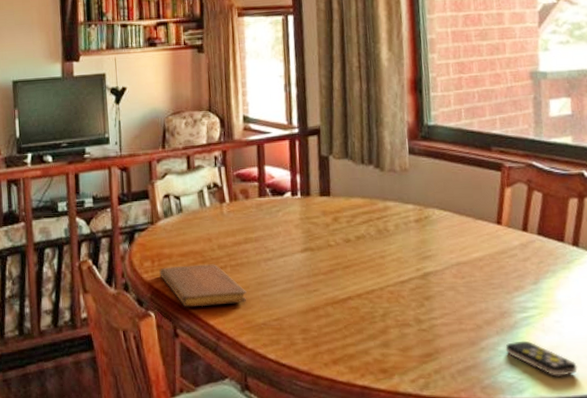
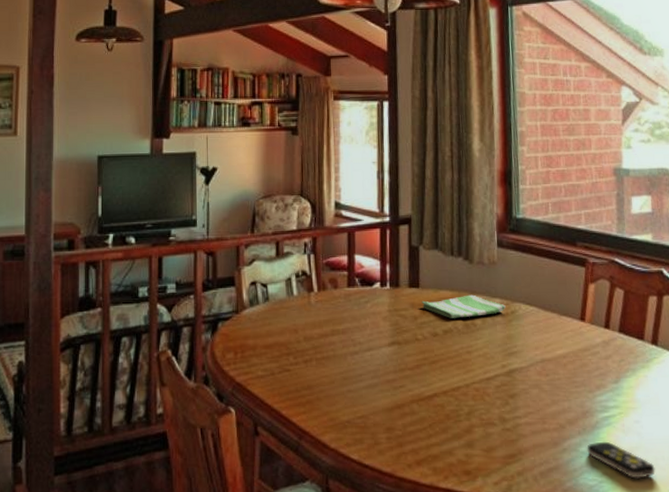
notebook: present [159,264,247,308] -> none [242,357,331,403]
dish towel: none [333,201,419,225] -> present [421,294,506,319]

